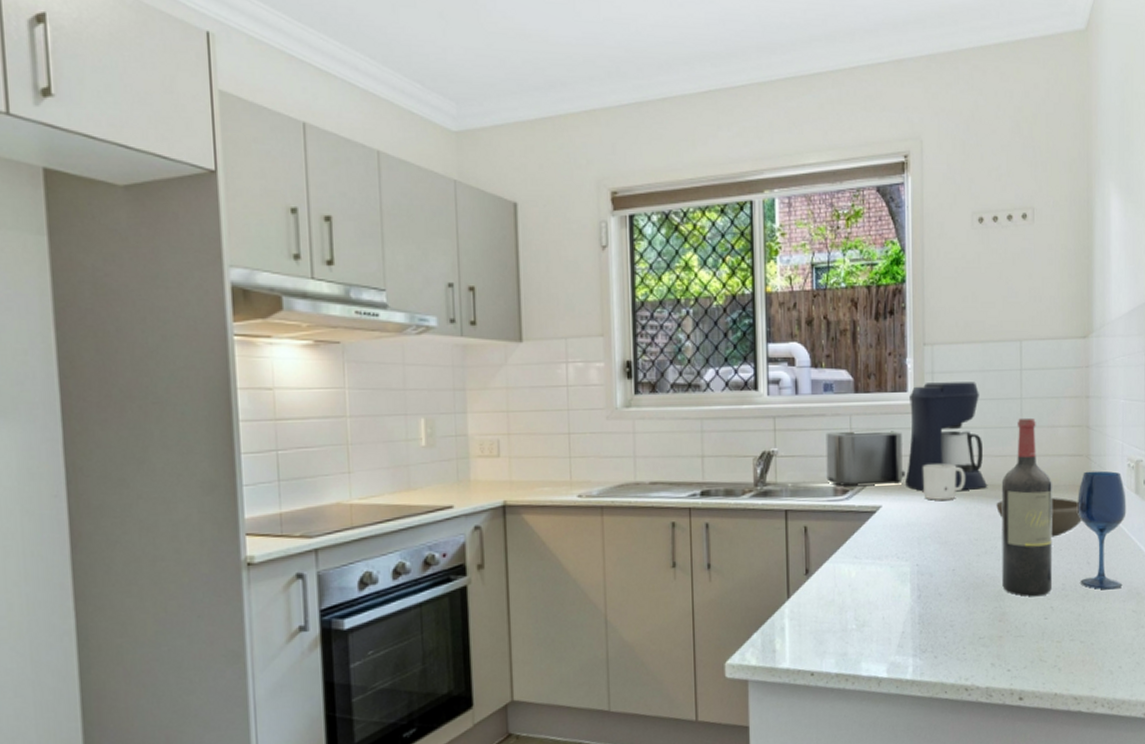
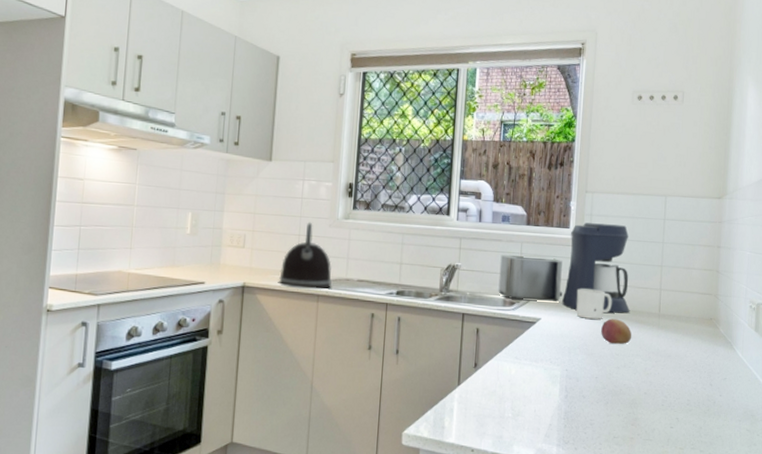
kettle: none [549,415,618,502] -> present [279,222,333,291]
fruit: none [955,497,992,527] -> present [601,319,632,344]
bowl: present [996,498,1082,537] -> none [636,325,708,360]
wine bottle: present [1001,417,1053,596] -> none [636,258,684,407]
wineglass: present [1078,470,1126,590] -> none [703,308,747,410]

